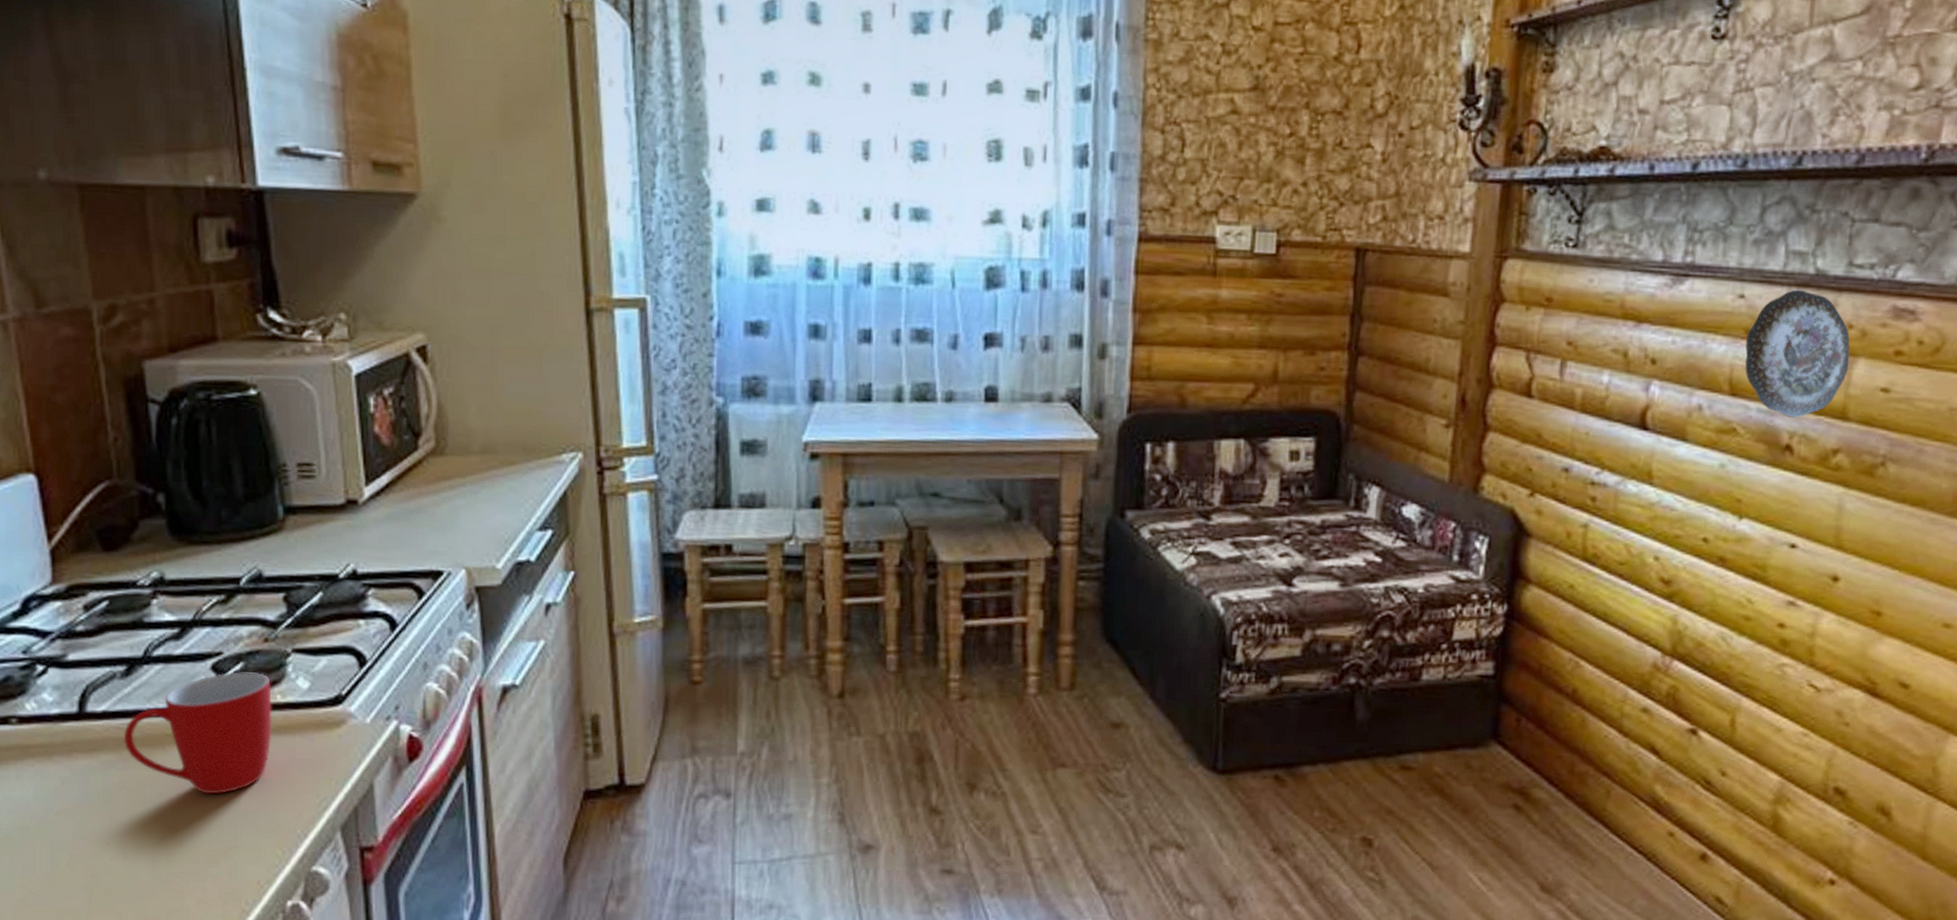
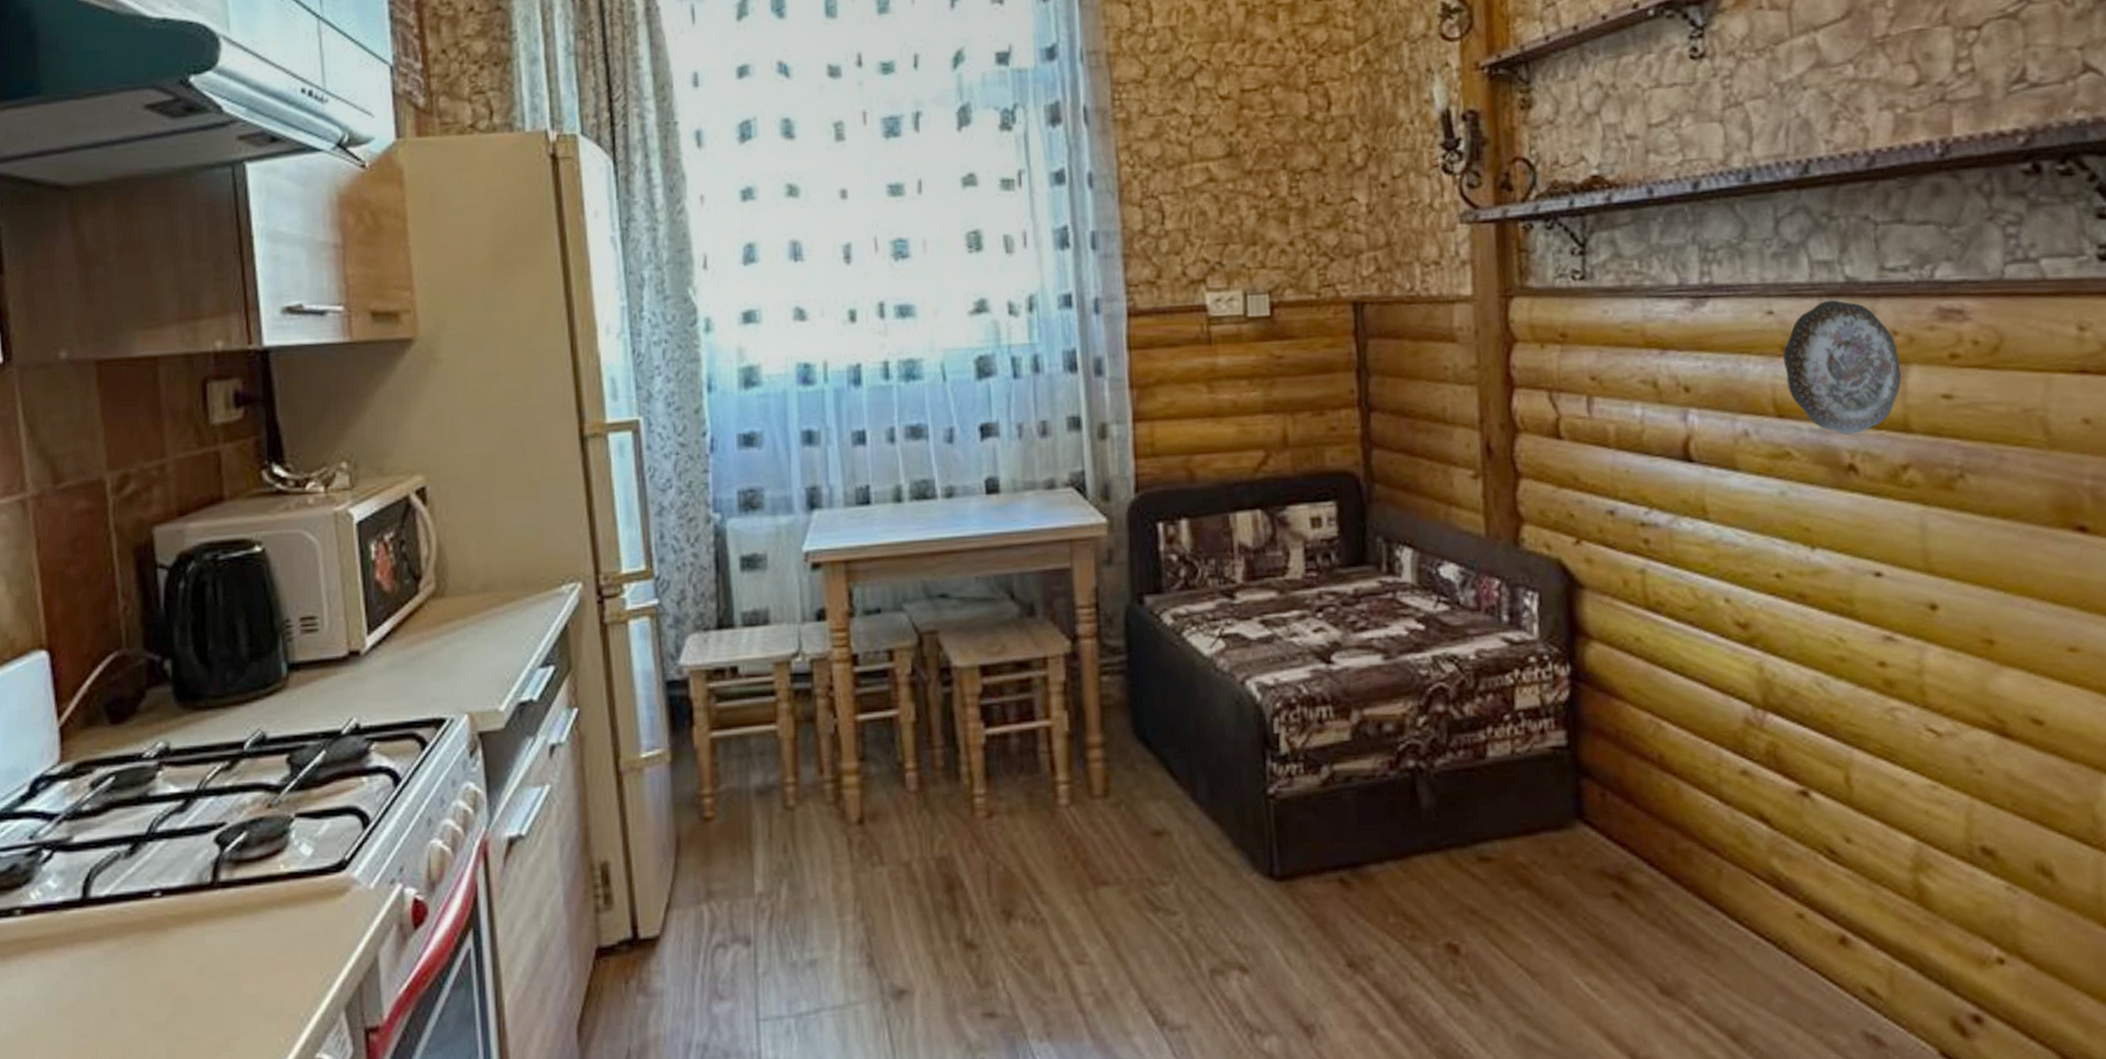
mug: present [123,672,272,795] -> none [126,842,275,979]

